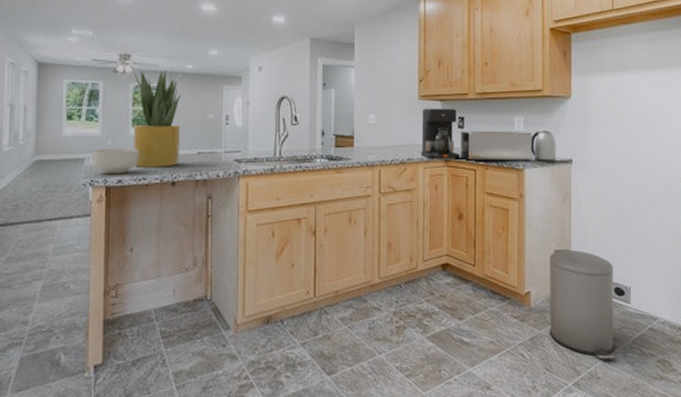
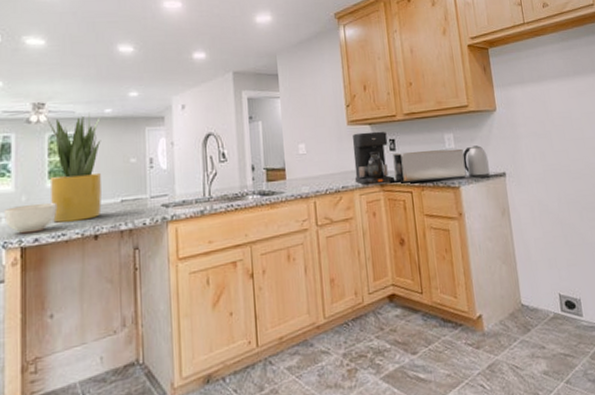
pedal bin: present [549,249,615,359] -> none [496,265,576,381]

